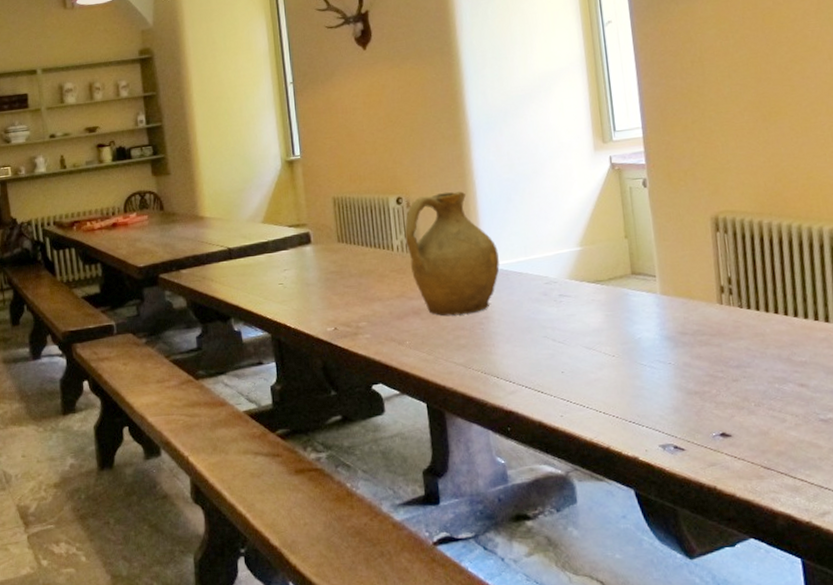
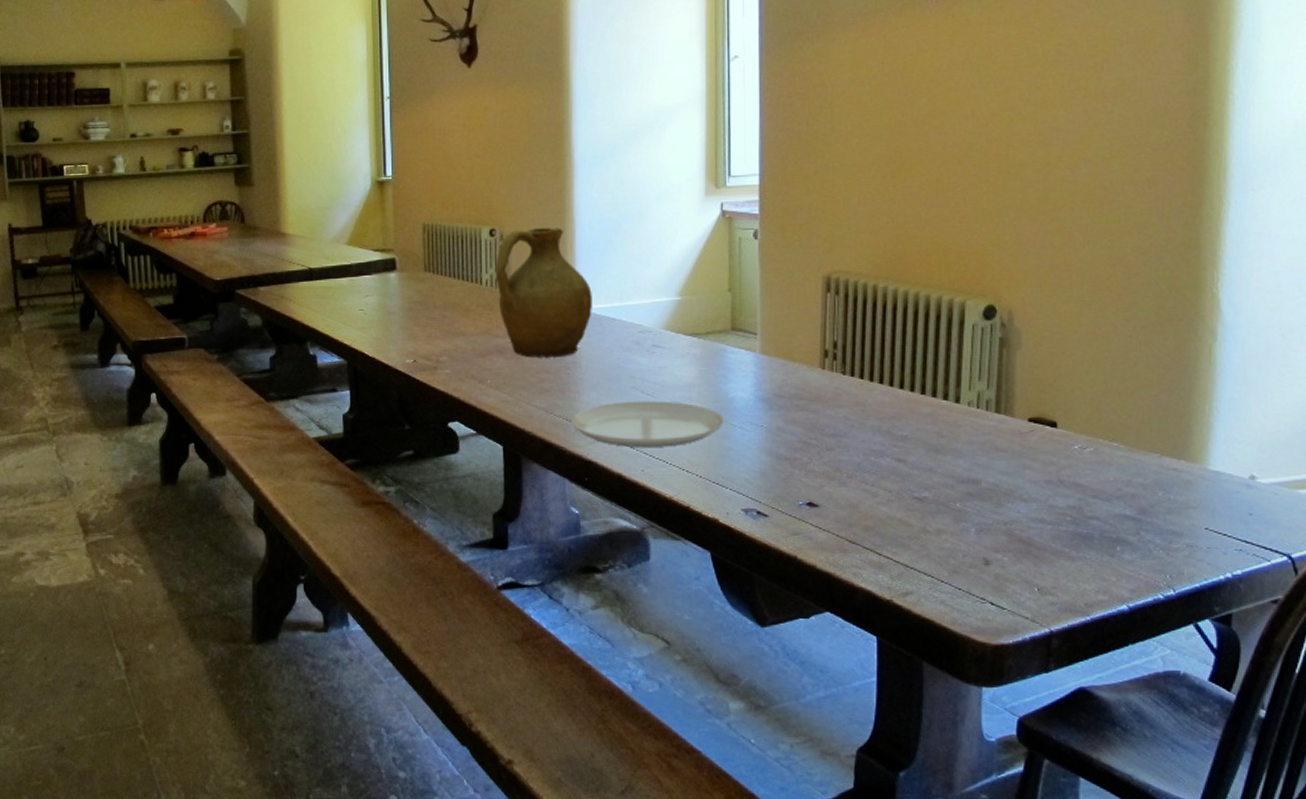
plate: none [489,347,634,395] -> present [571,401,724,447]

